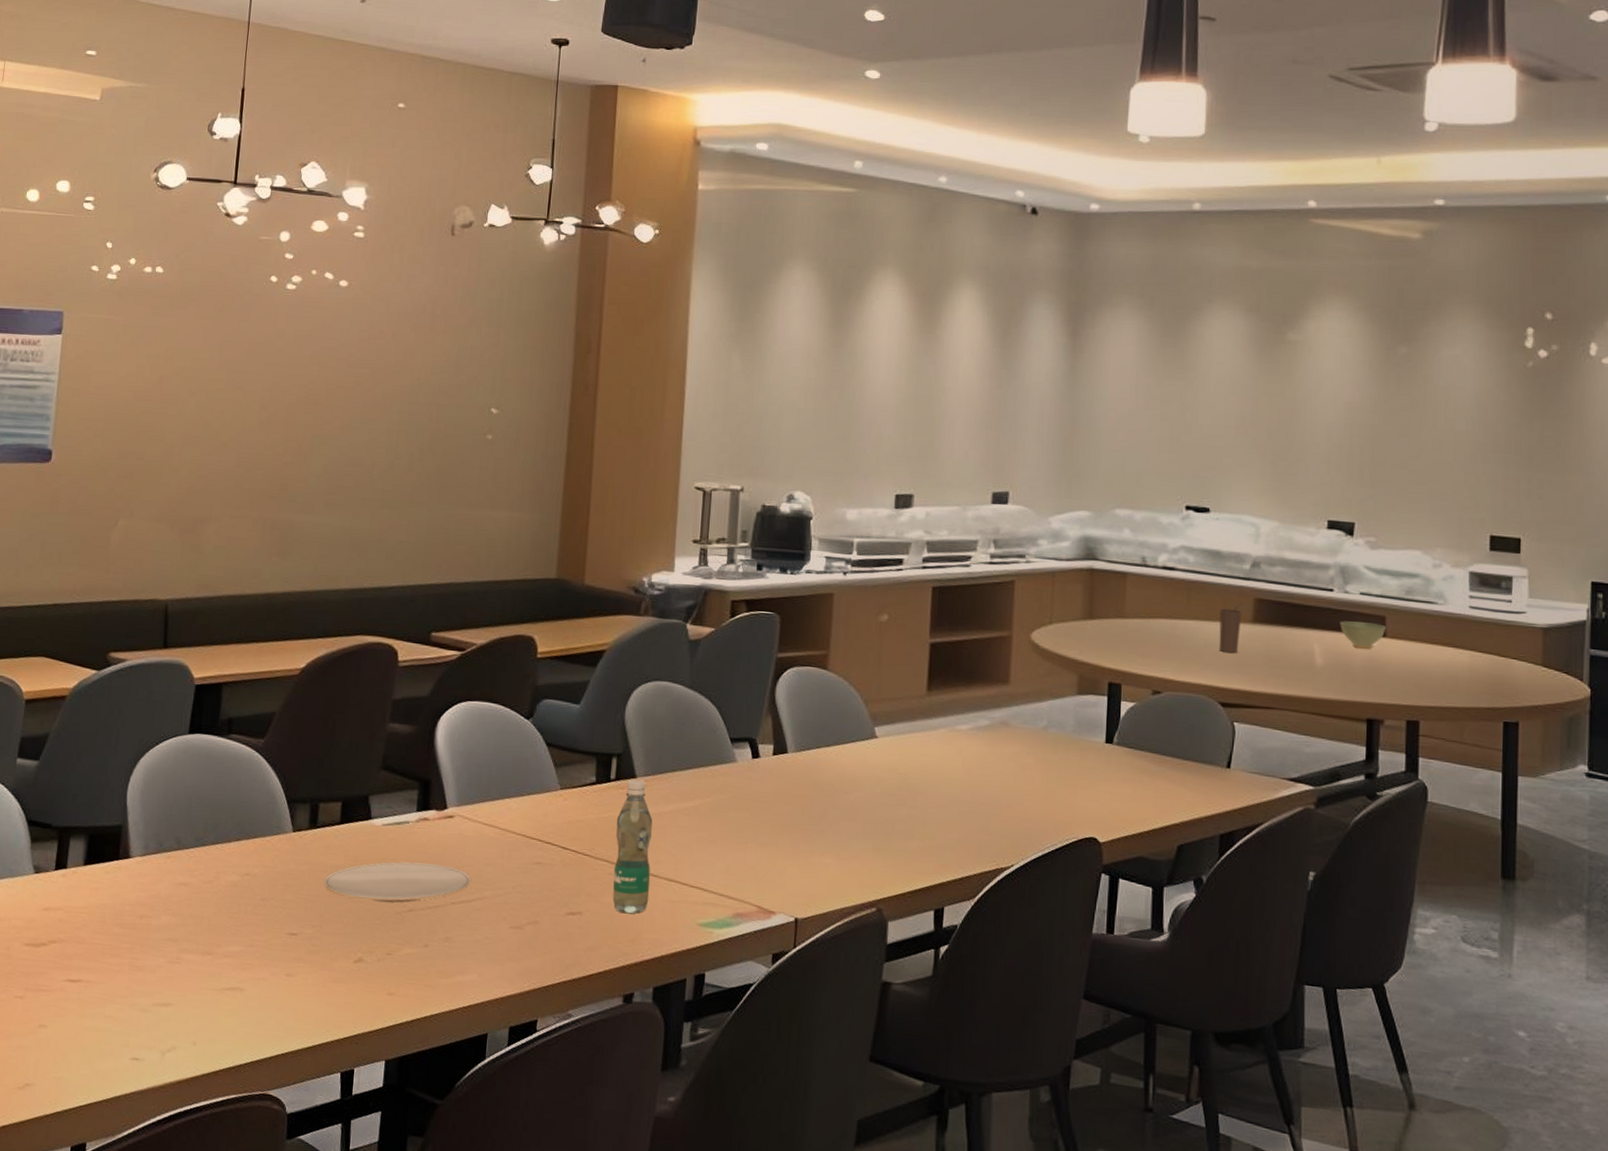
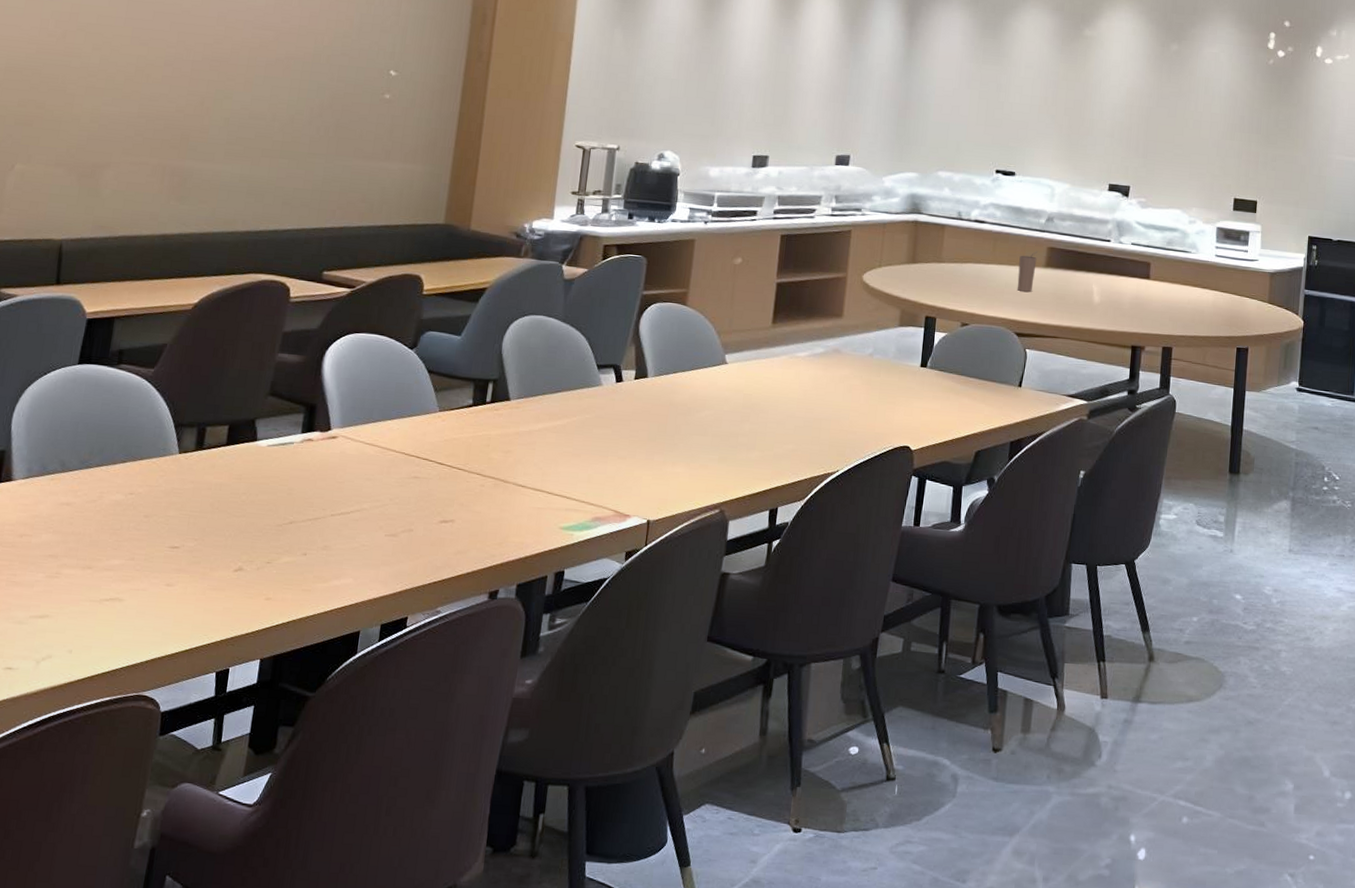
plate: present [324,862,472,903] -> none [208,479,352,516]
bottle: present [612,779,653,914] -> none [483,401,523,521]
bowl: present [1339,621,1387,649] -> none [1114,266,1151,289]

